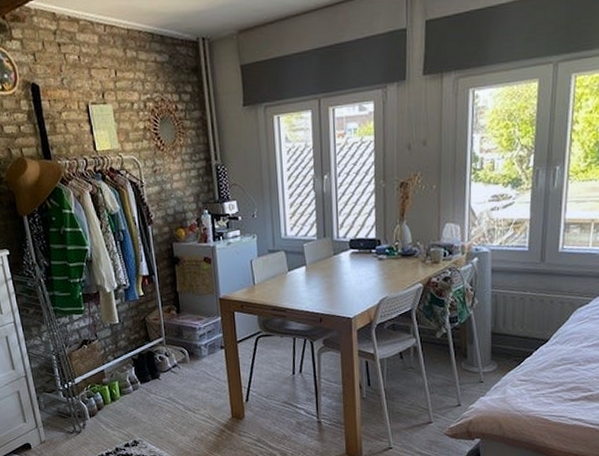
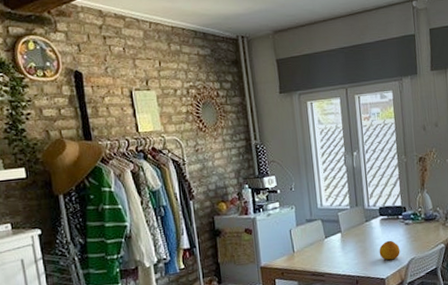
fruit: none [347,276,371,299] -> present [379,240,400,260]

